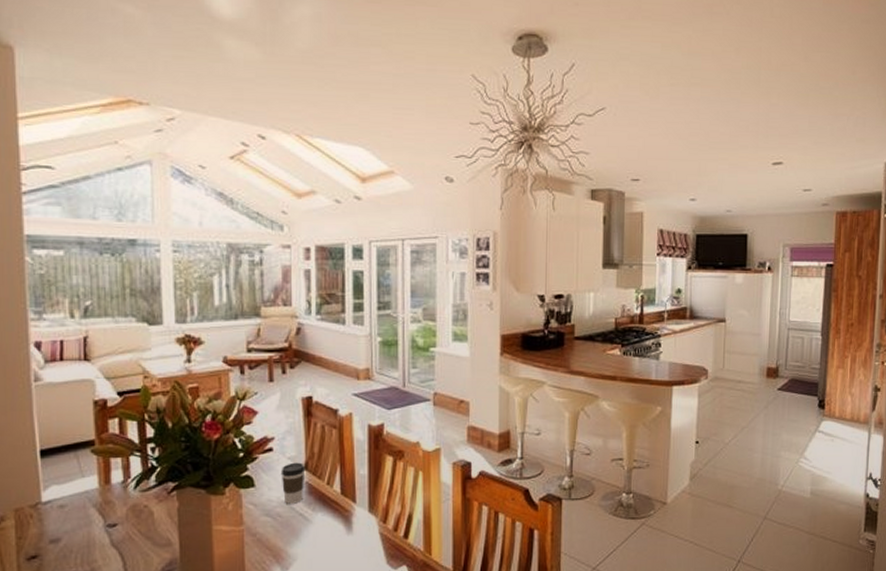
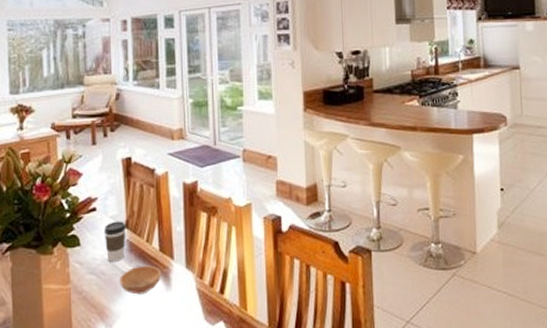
bowl: none [297,508,343,538] -> present [120,265,162,295]

